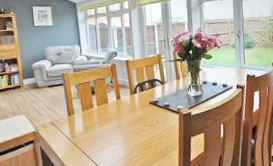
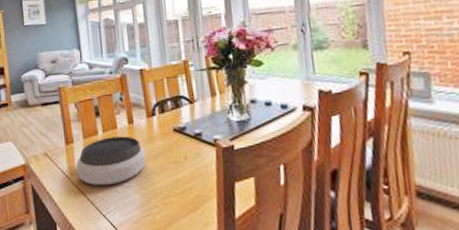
bowl: none [76,108,129,145] -> present [76,136,146,186]

